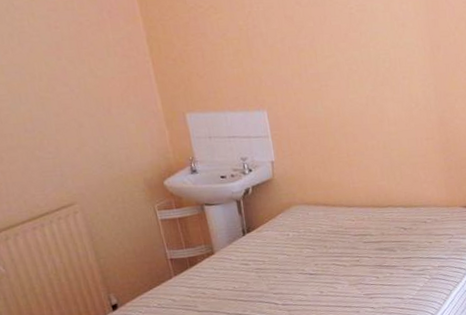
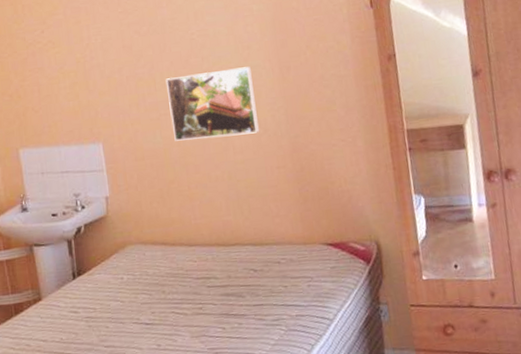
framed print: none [326,44,412,112] -> present [165,66,260,141]

